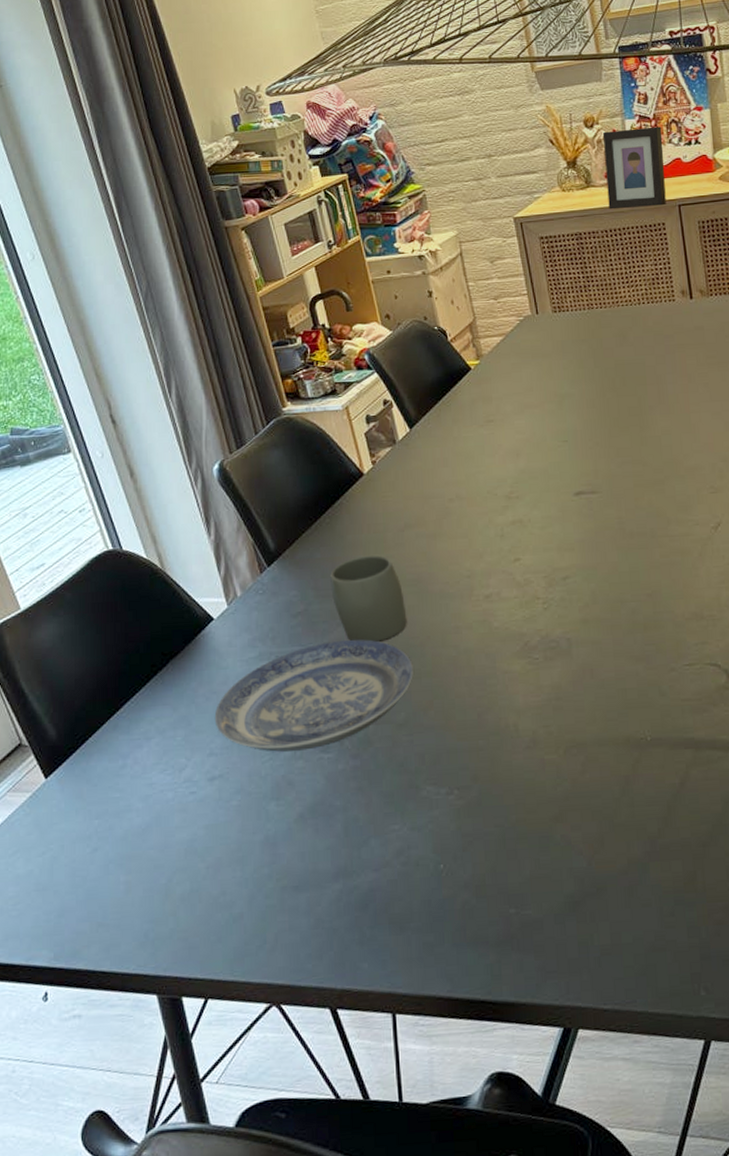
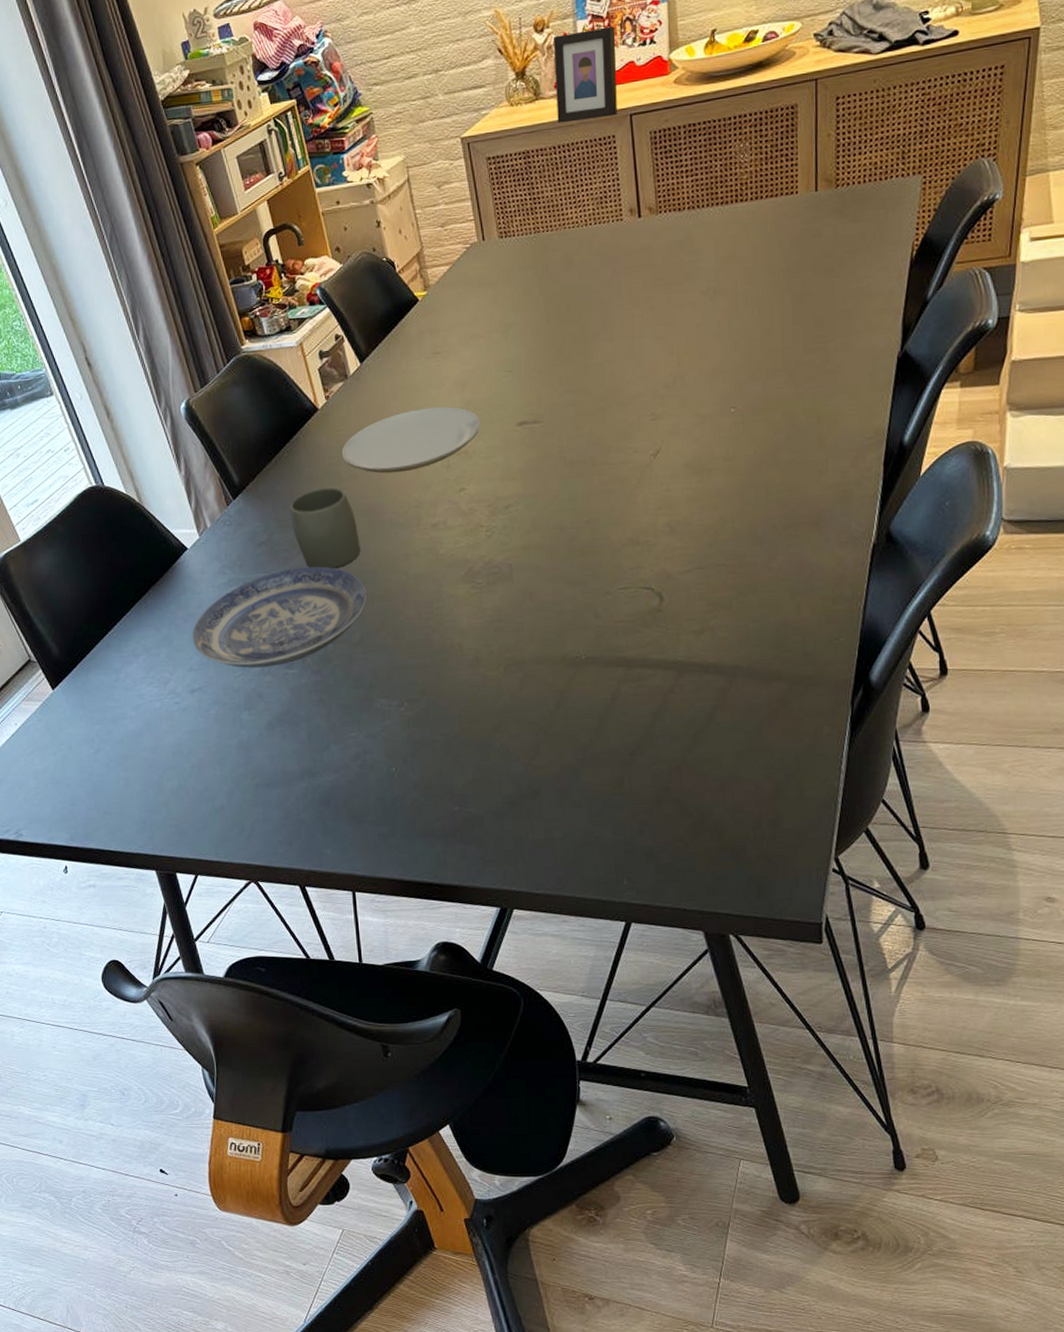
plate: none [388,475,536,542] -> present [341,406,481,473]

